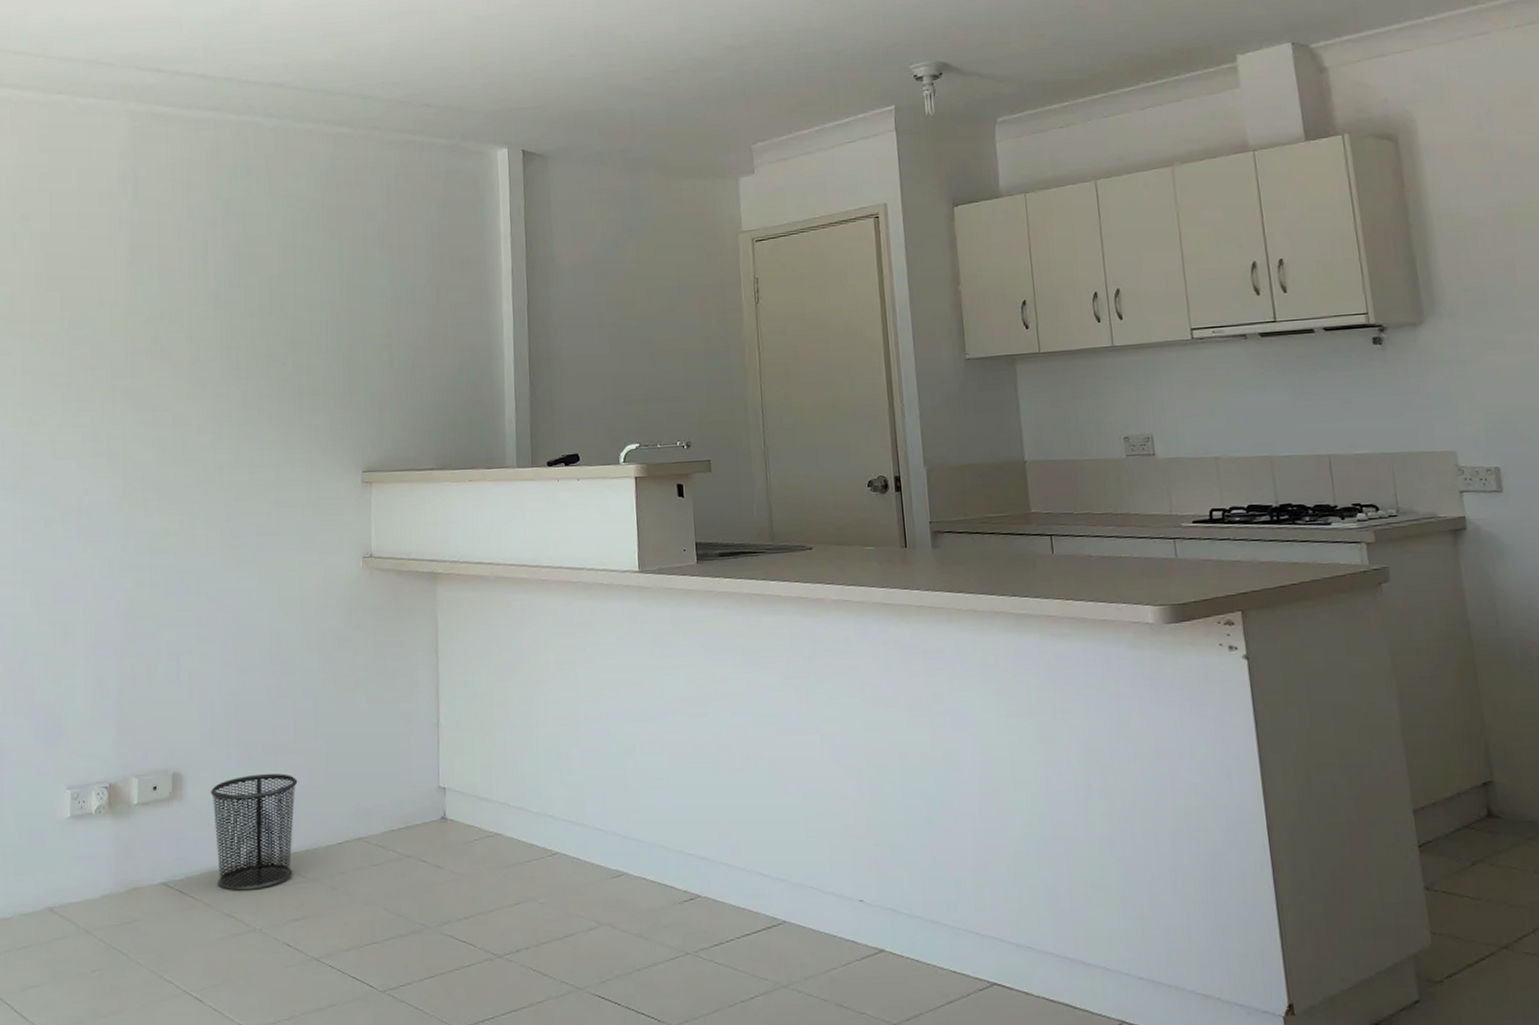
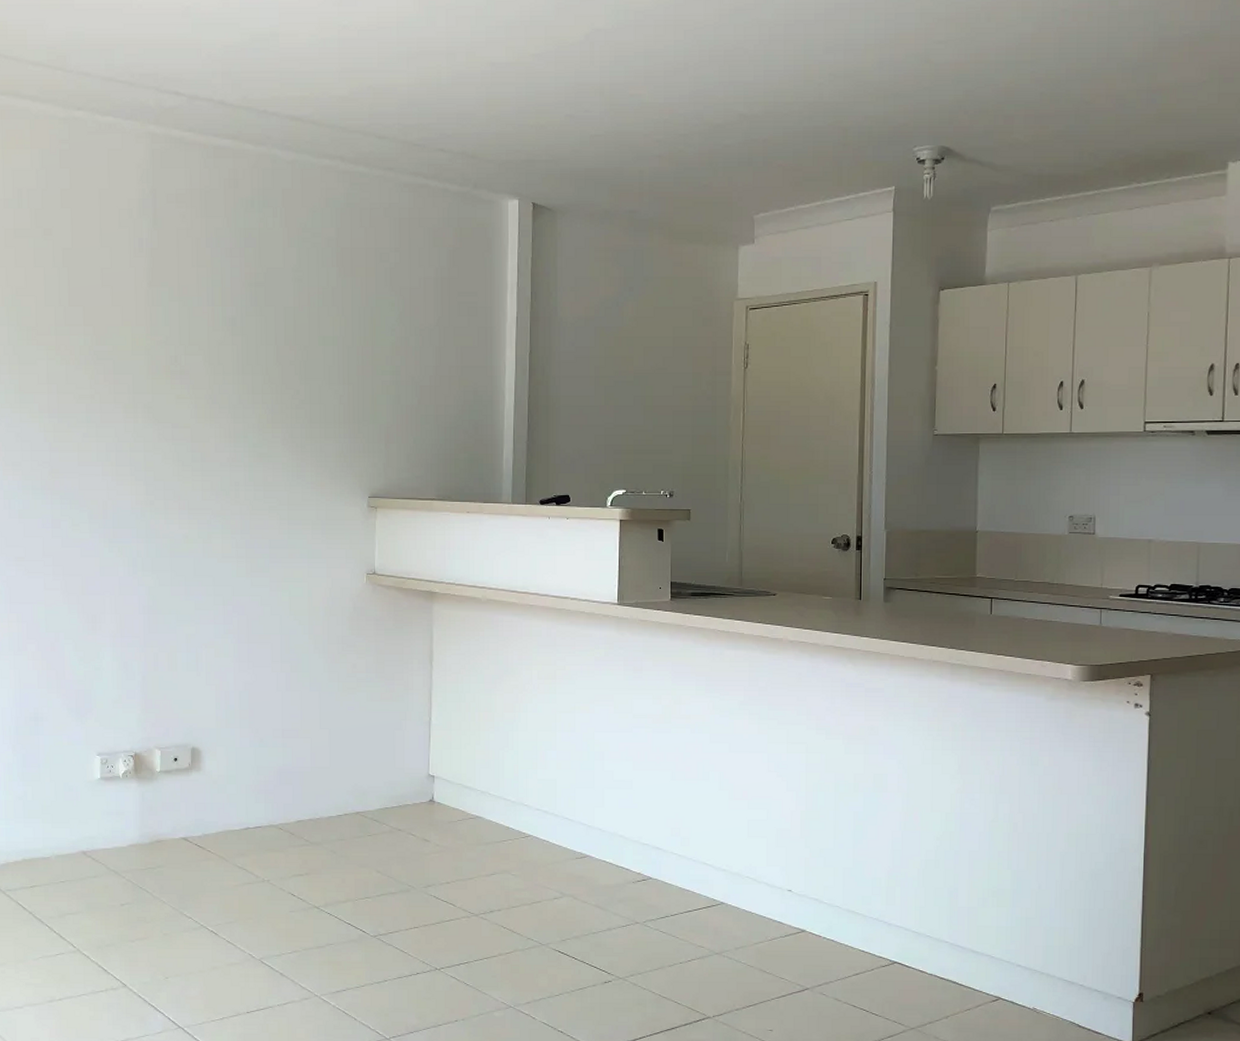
waste bin: present [210,773,298,892] -> none [225,753,303,850]

